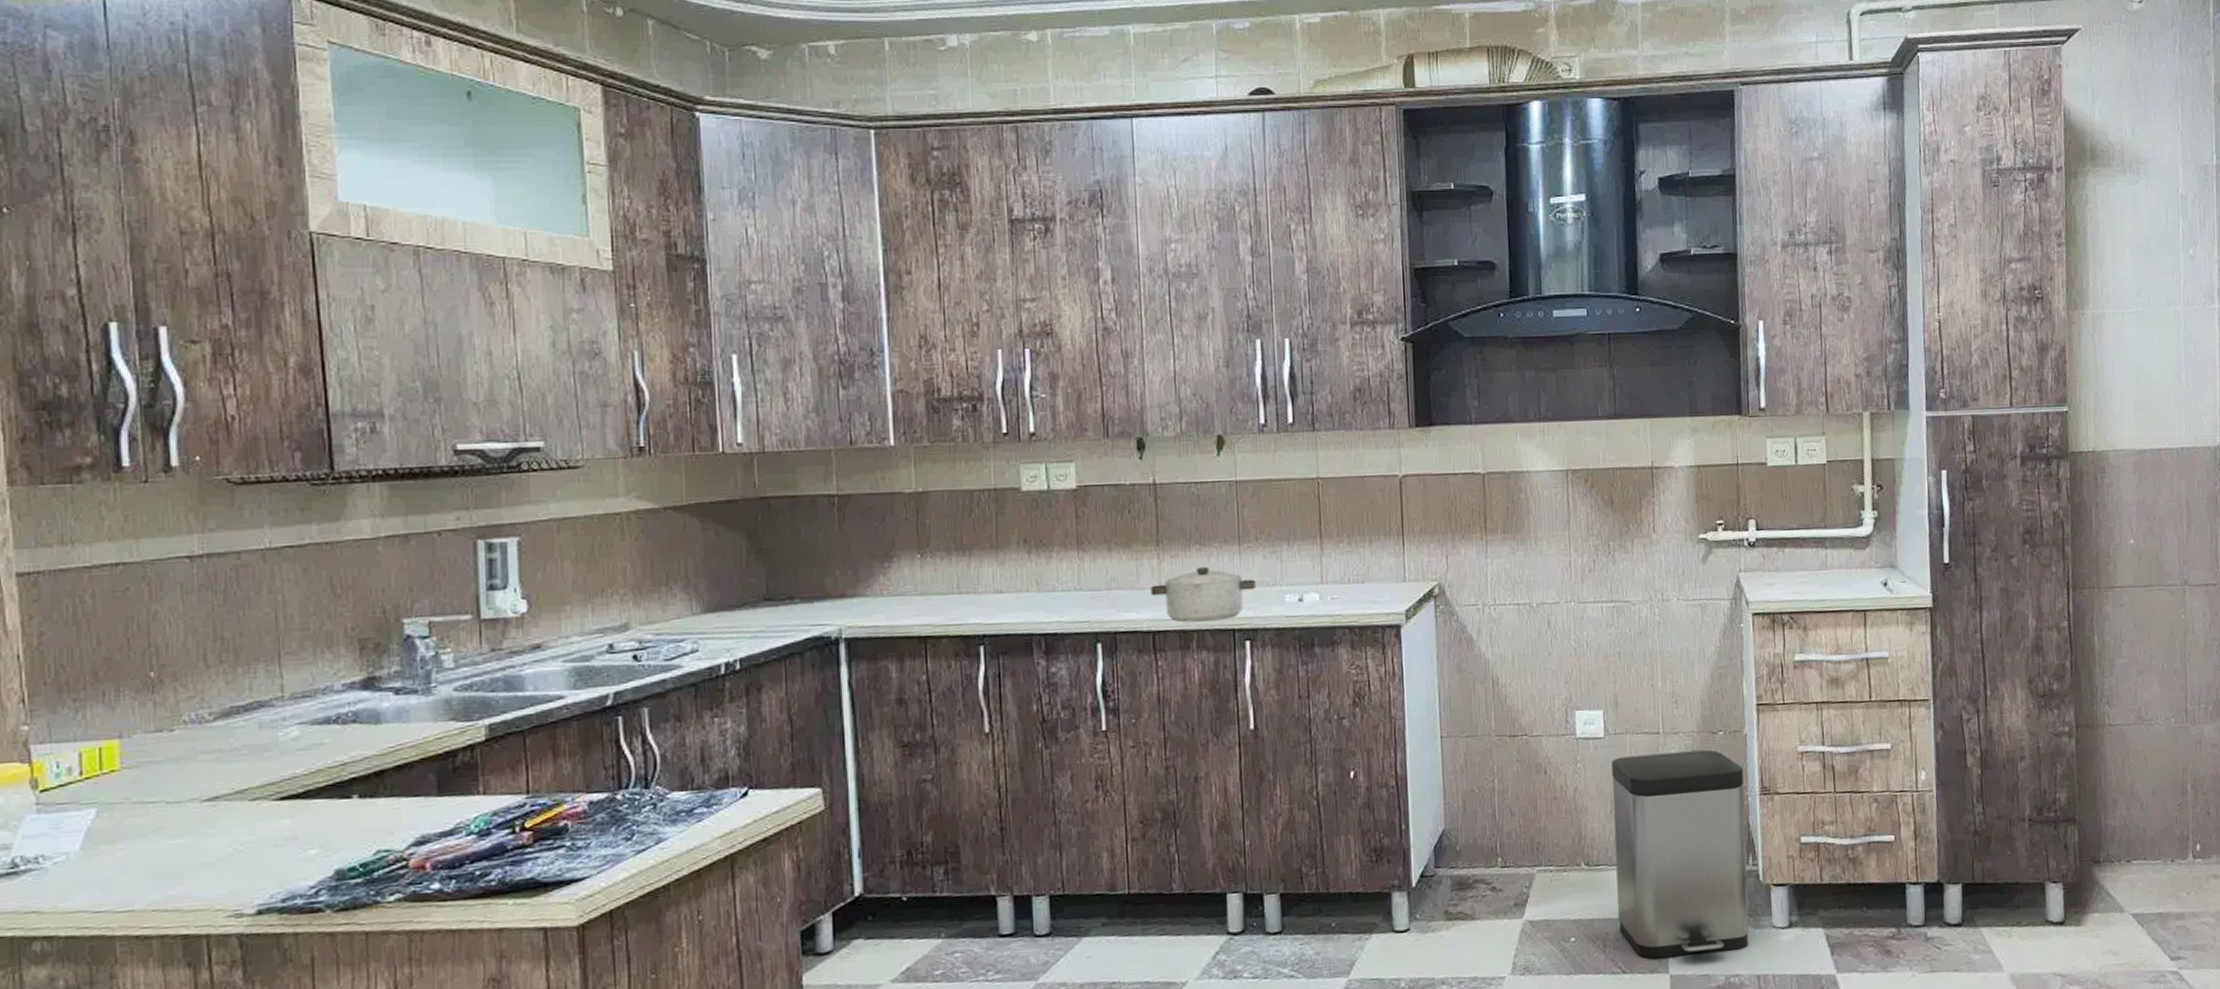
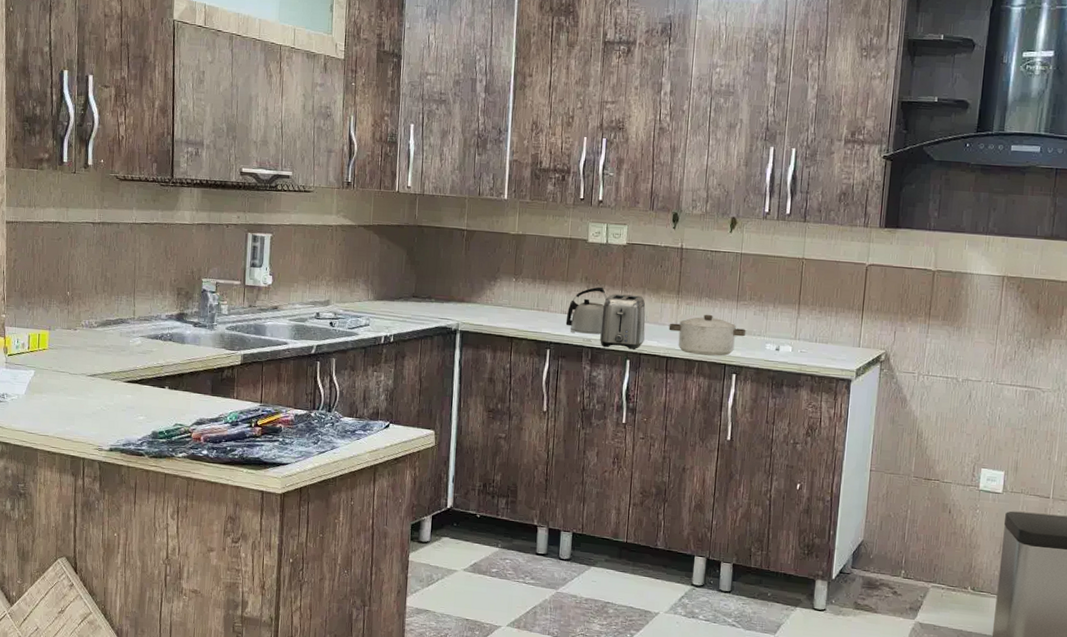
kettle: none [1002,549,1060,619] -> present [565,286,608,335]
toaster: none [1054,554,1119,632] -> present [600,293,646,350]

